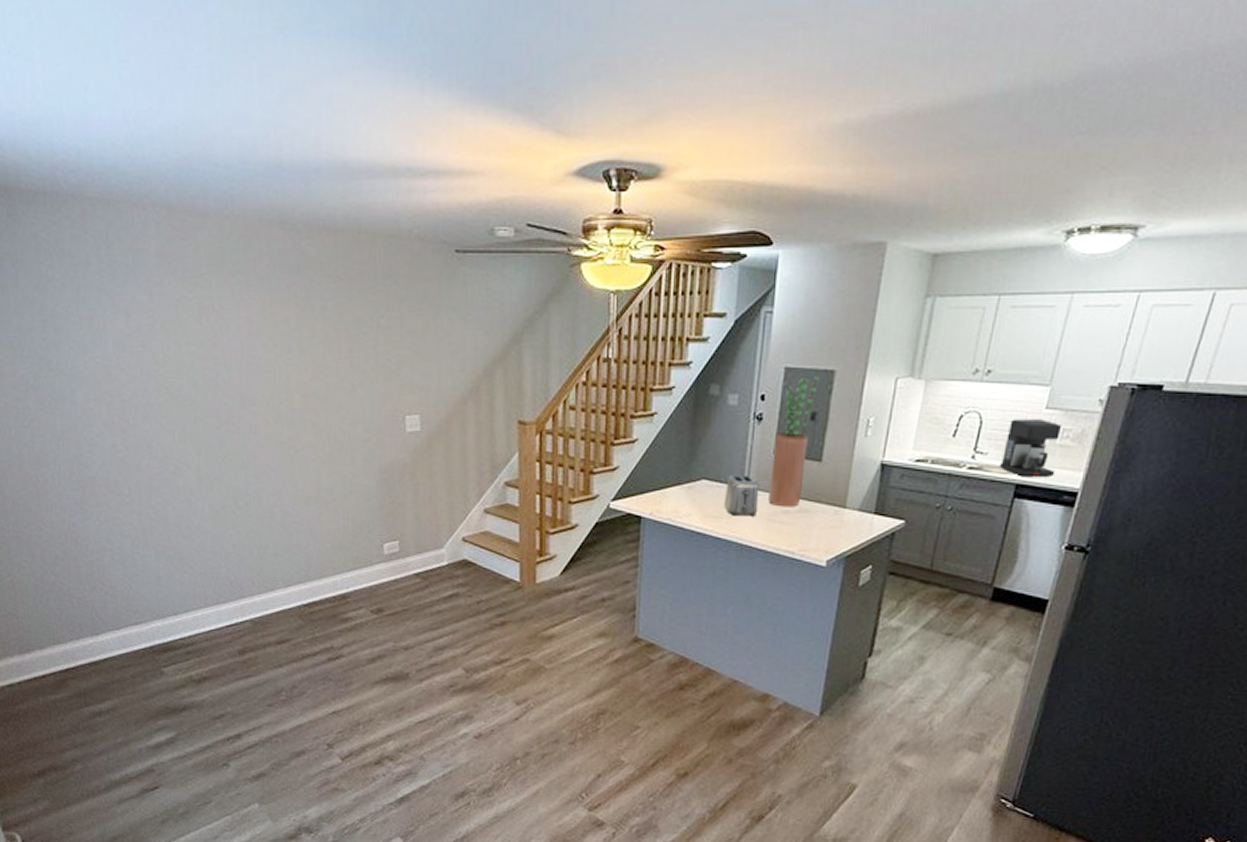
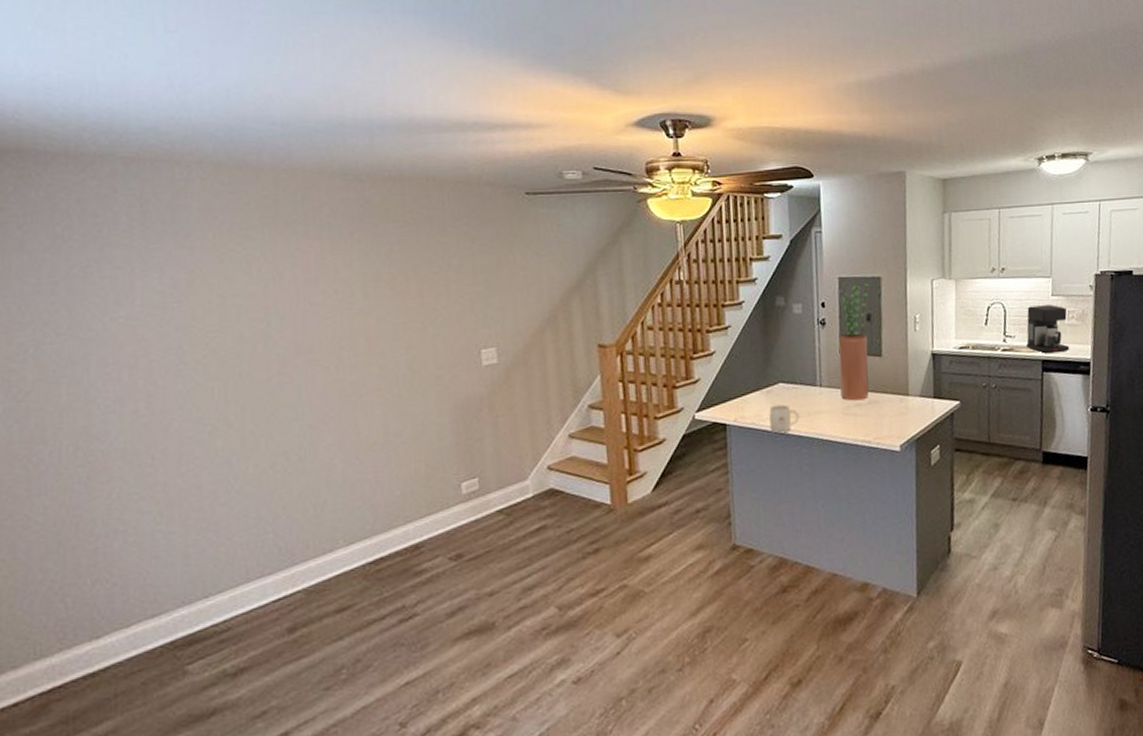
mug: none [687,502,720,533] -> present [769,404,799,434]
toaster: present [723,474,759,516] -> none [801,374,833,414]

